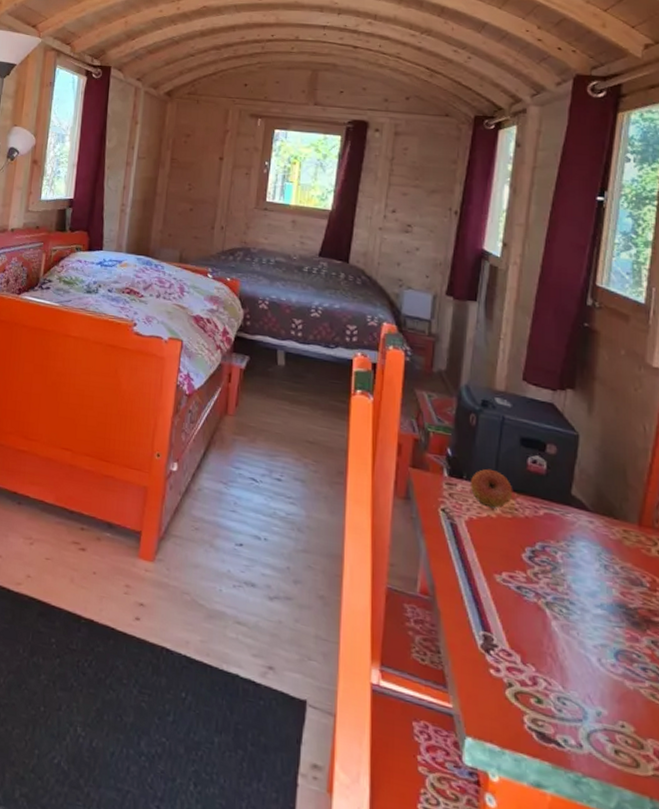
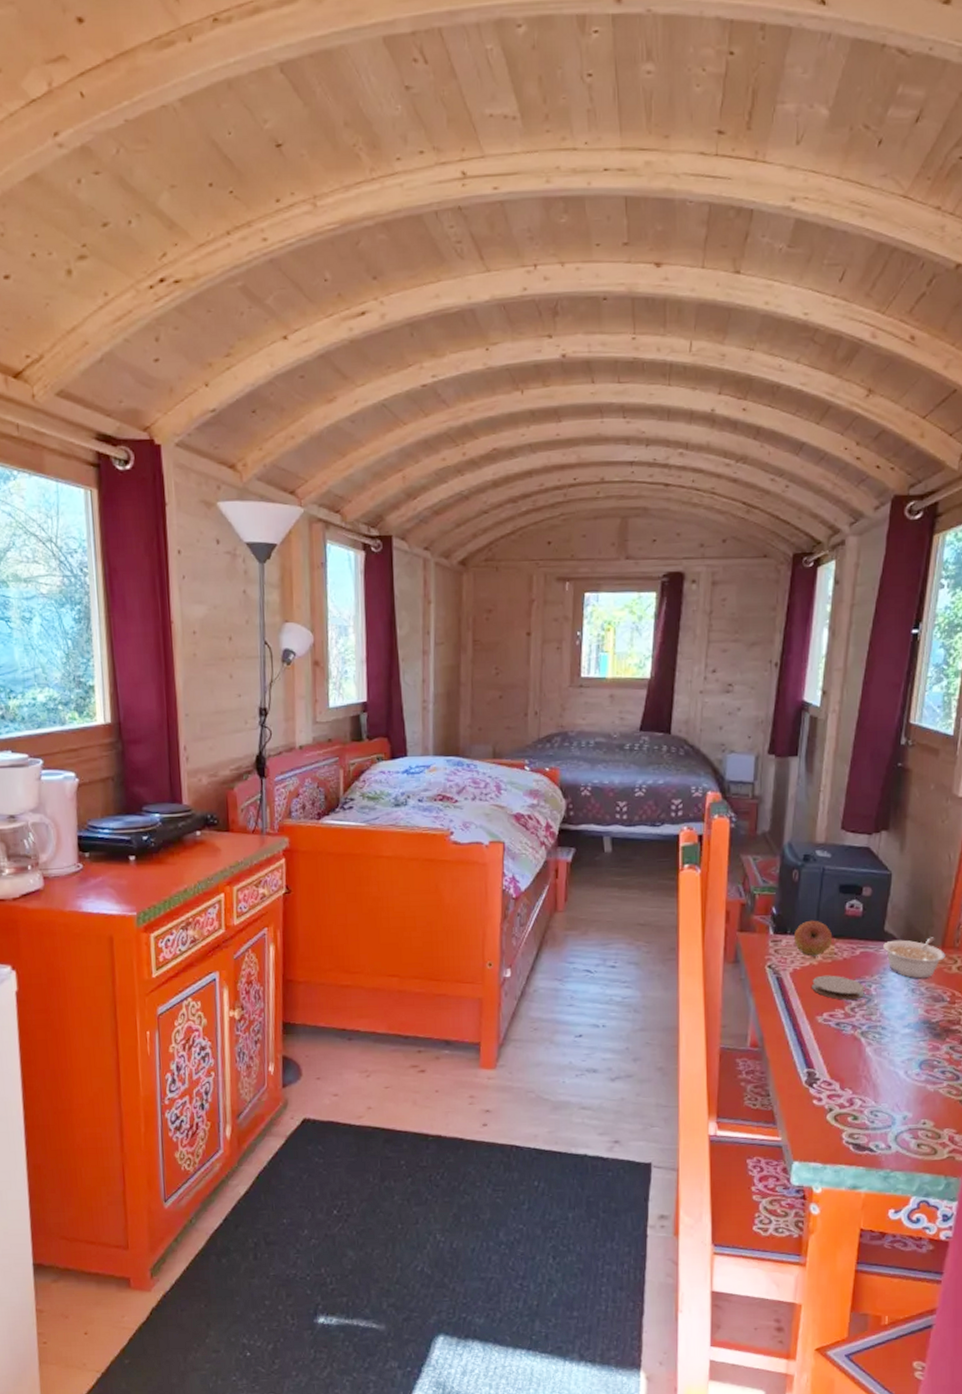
coaster: none [490,530,549,565] -> present [812,975,865,1000]
legume: none [570,506,643,556] -> present [883,937,945,979]

